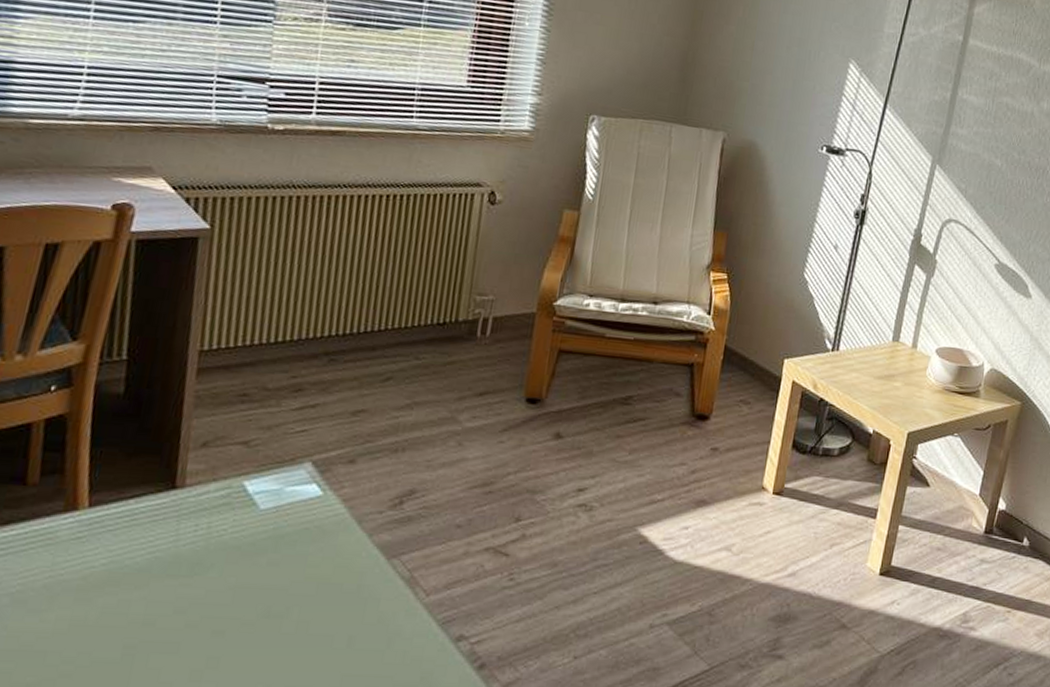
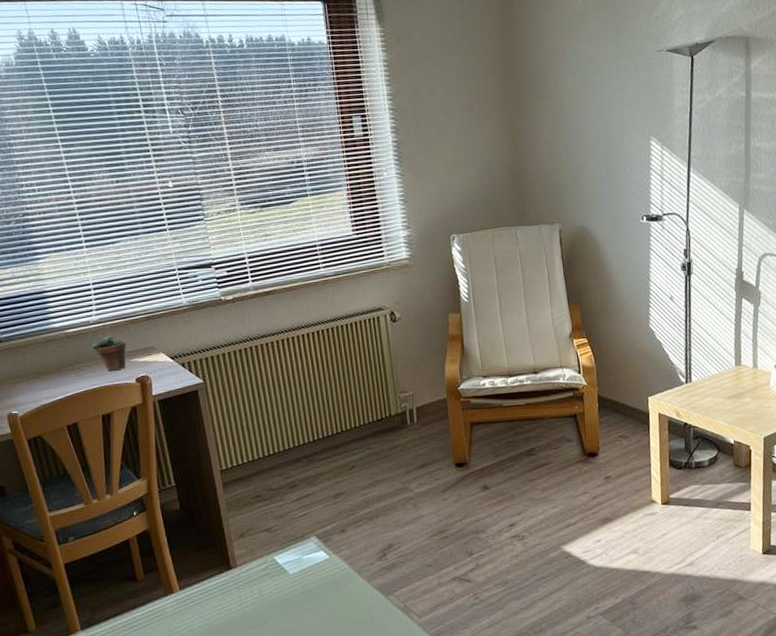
succulent plant: none [59,124,113,189] -> present [91,324,126,371]

